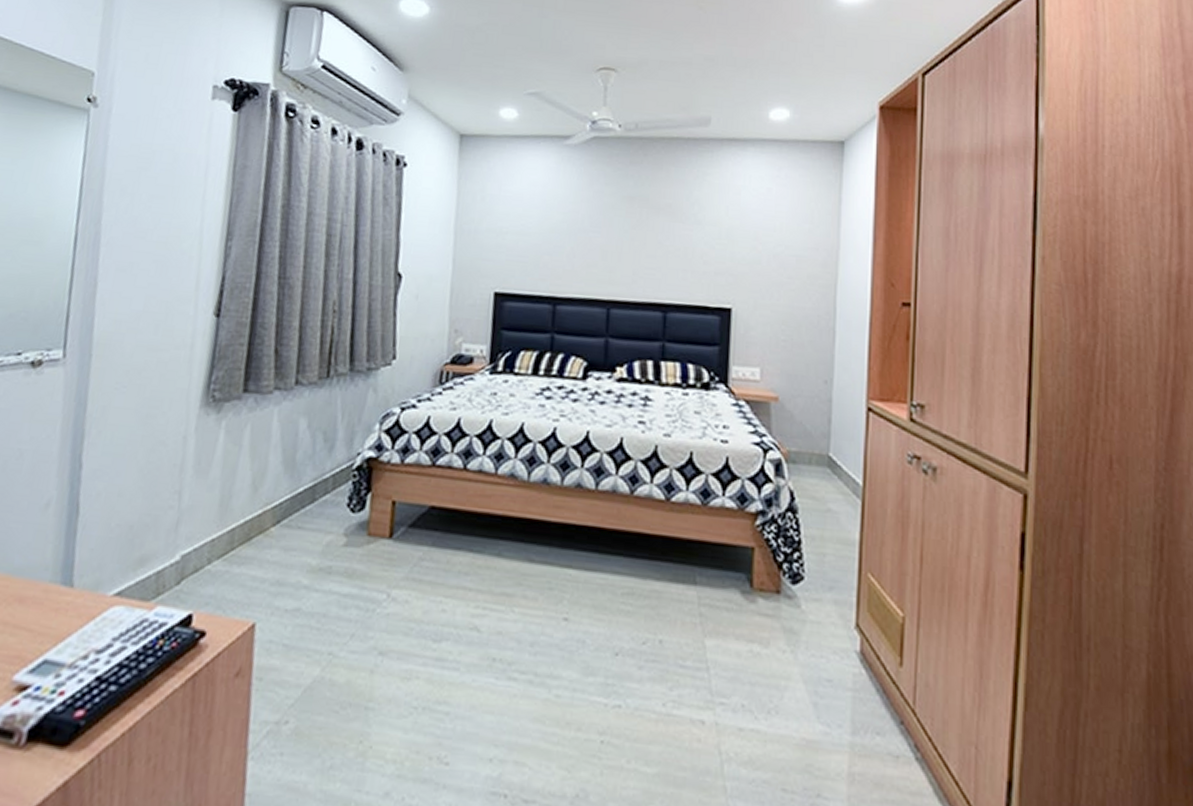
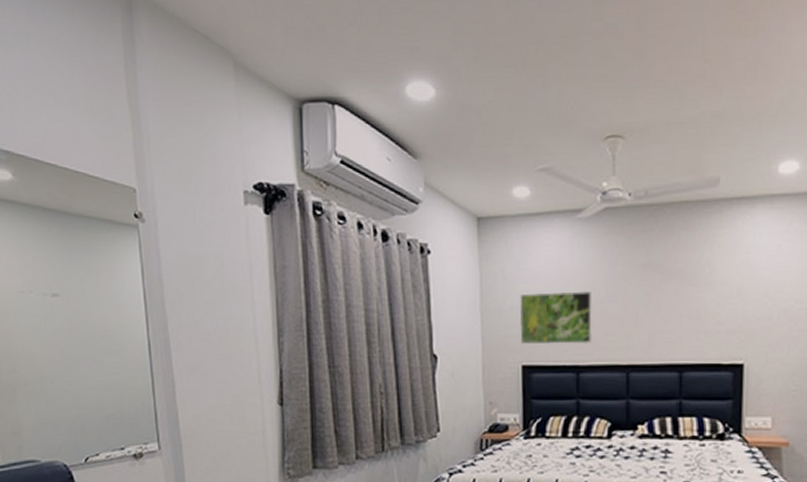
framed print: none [494,216,575,275] -> present [520,290,593,345]

